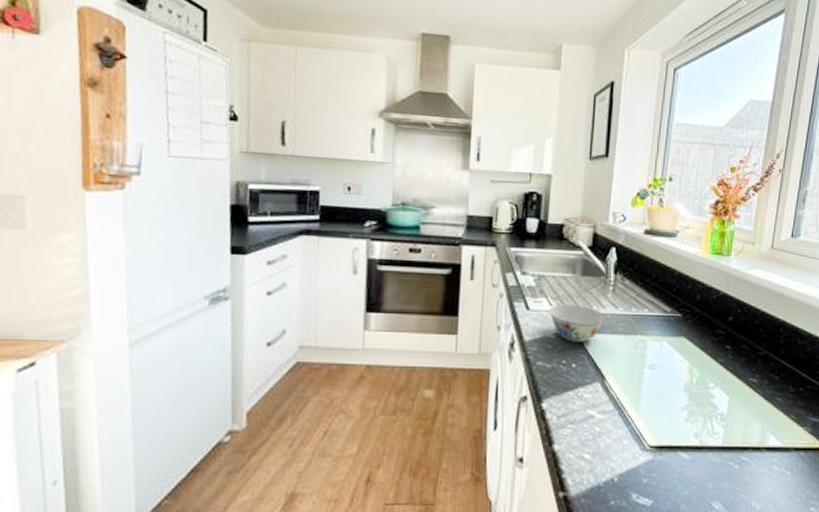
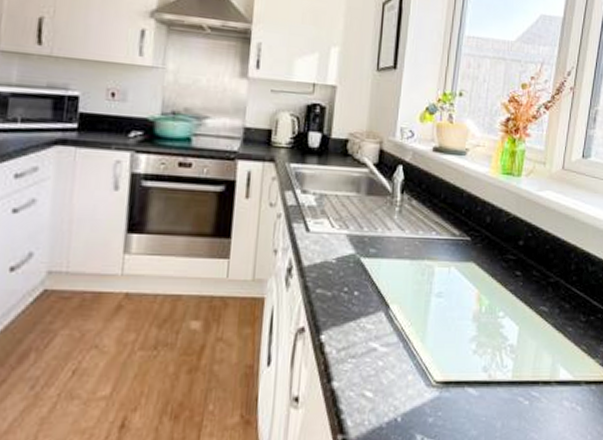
bowl: present [548,303,605,342] -> none [330,225,391,267]

